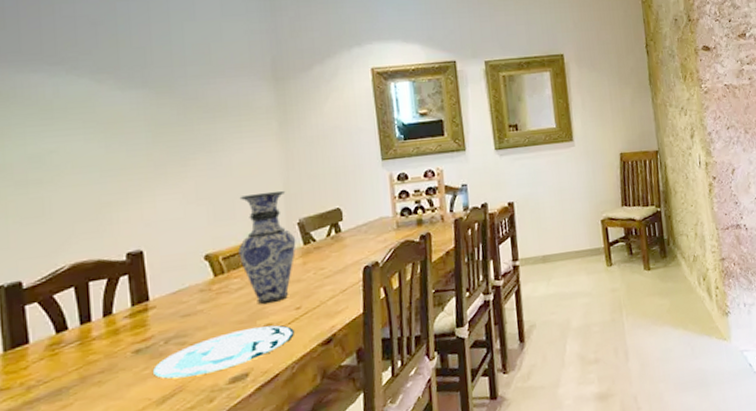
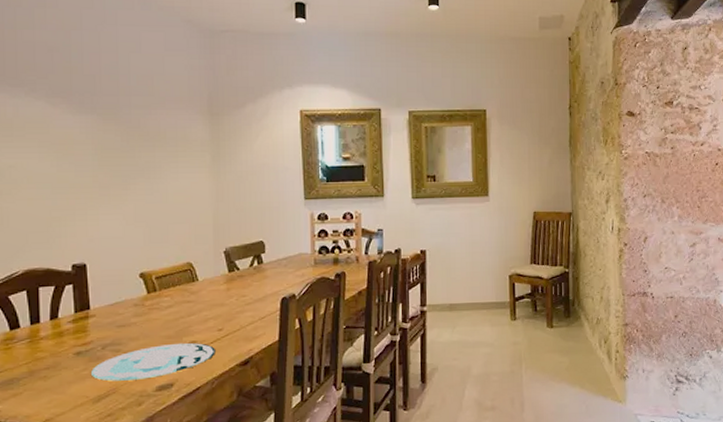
vase: present [238,190,296,305] -> none [170,220,222,324]

